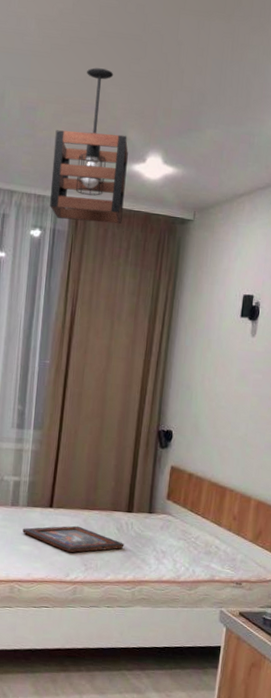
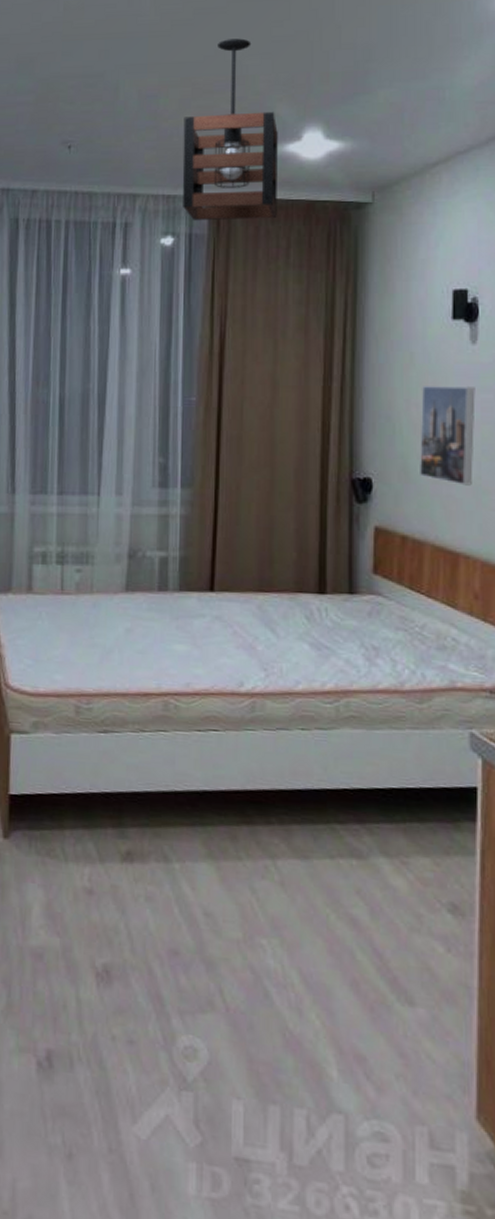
decorative tray: present [23,525,124,553] -> none [176,614,318,653]
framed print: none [206,365,251,440] -> present [420,386,475,486]

